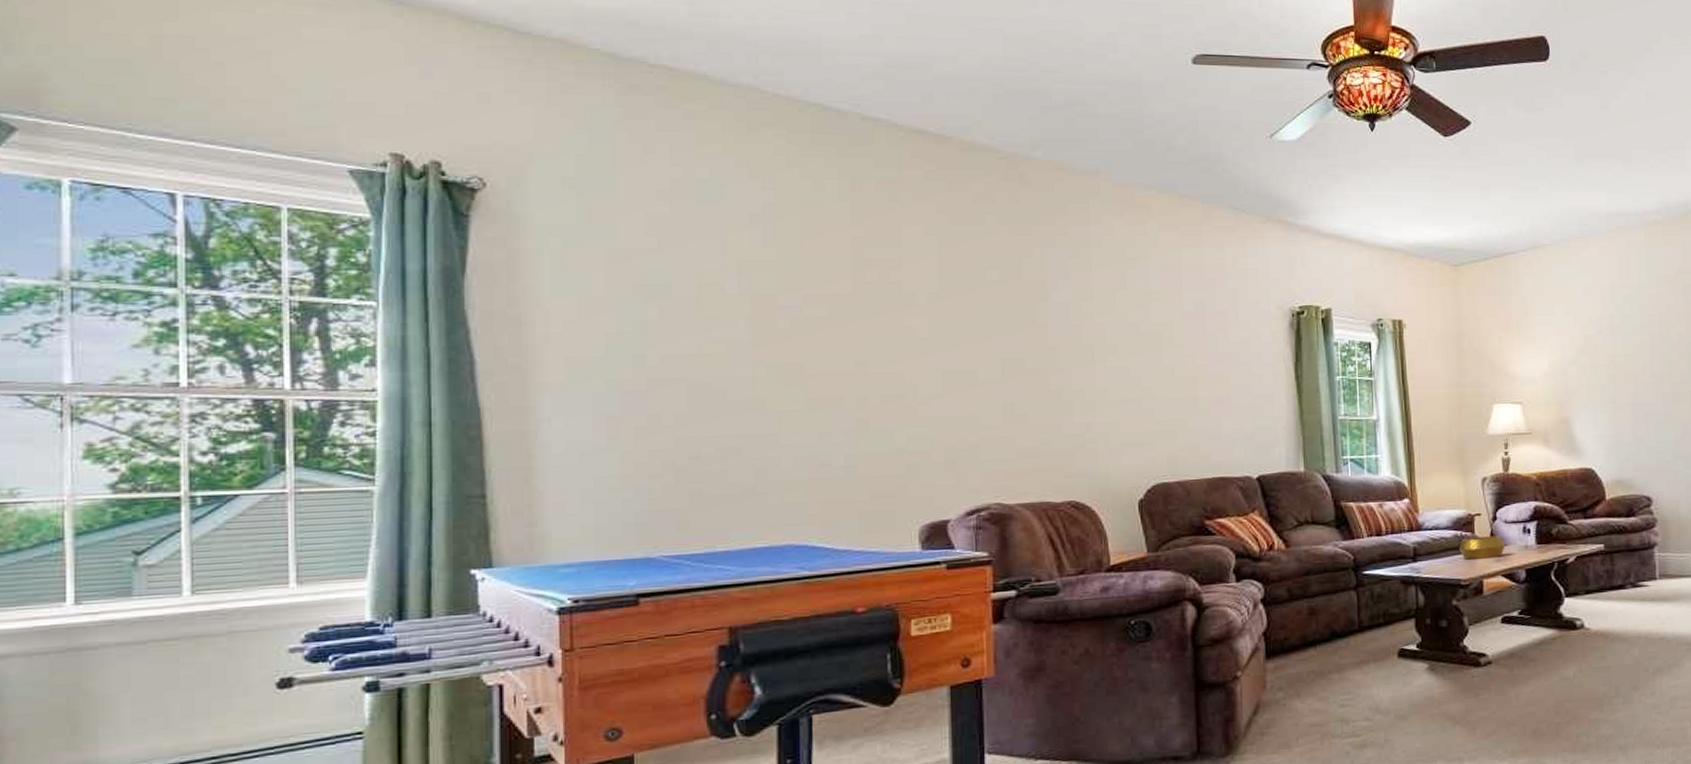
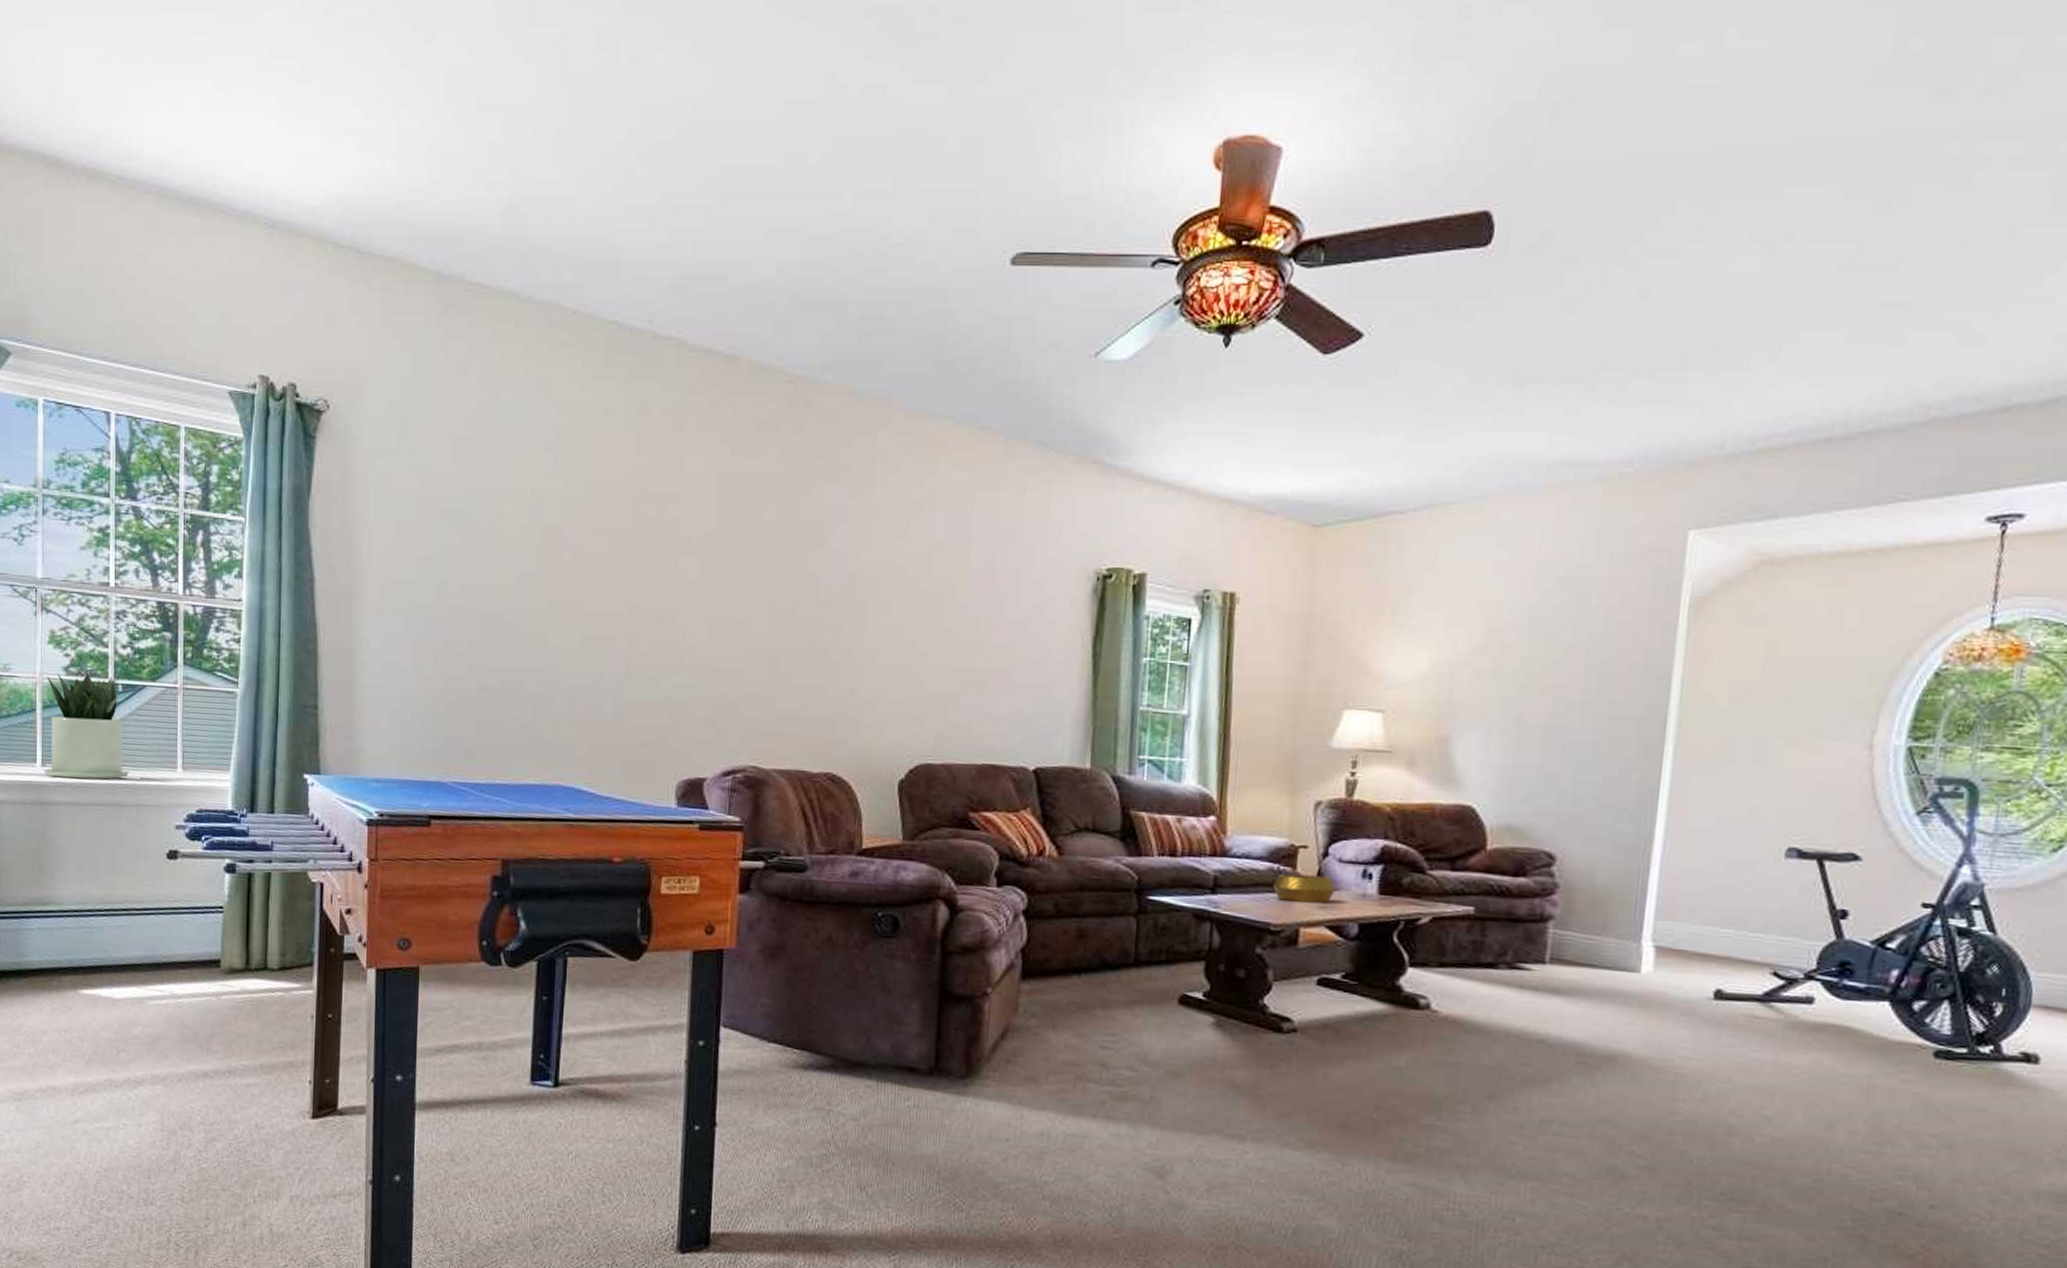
planter: none [76,488,217,616] -> present [43,673,130,780]

